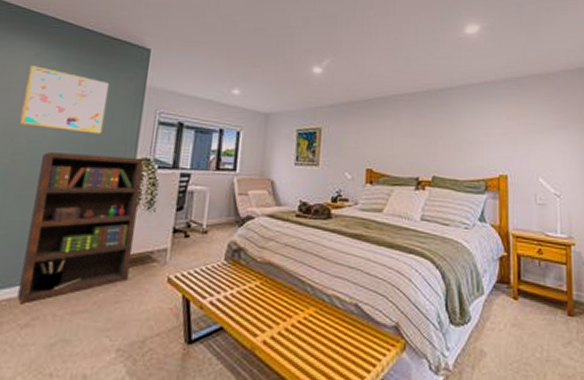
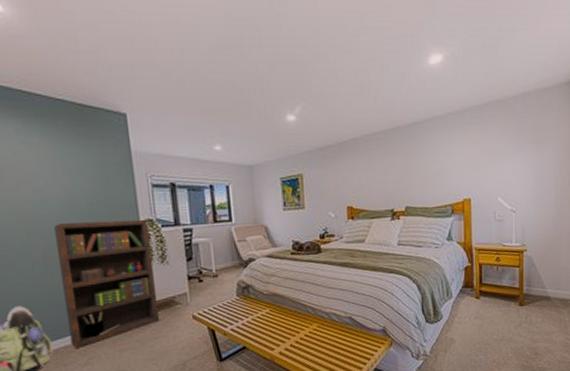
wall art: present [19,65,110,134] -> none [13,142,102,203]

